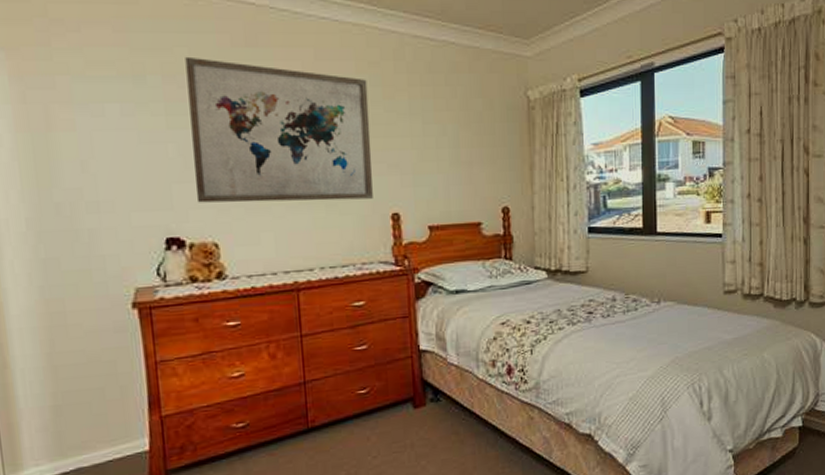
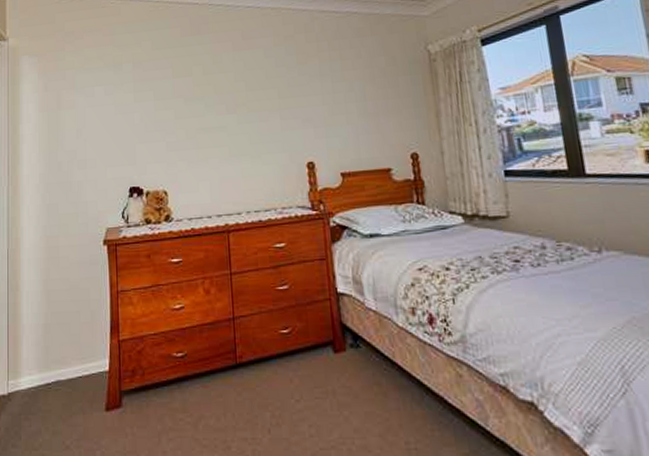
wall art: present [185,56,373,203] -> none [149,47,291,158]

